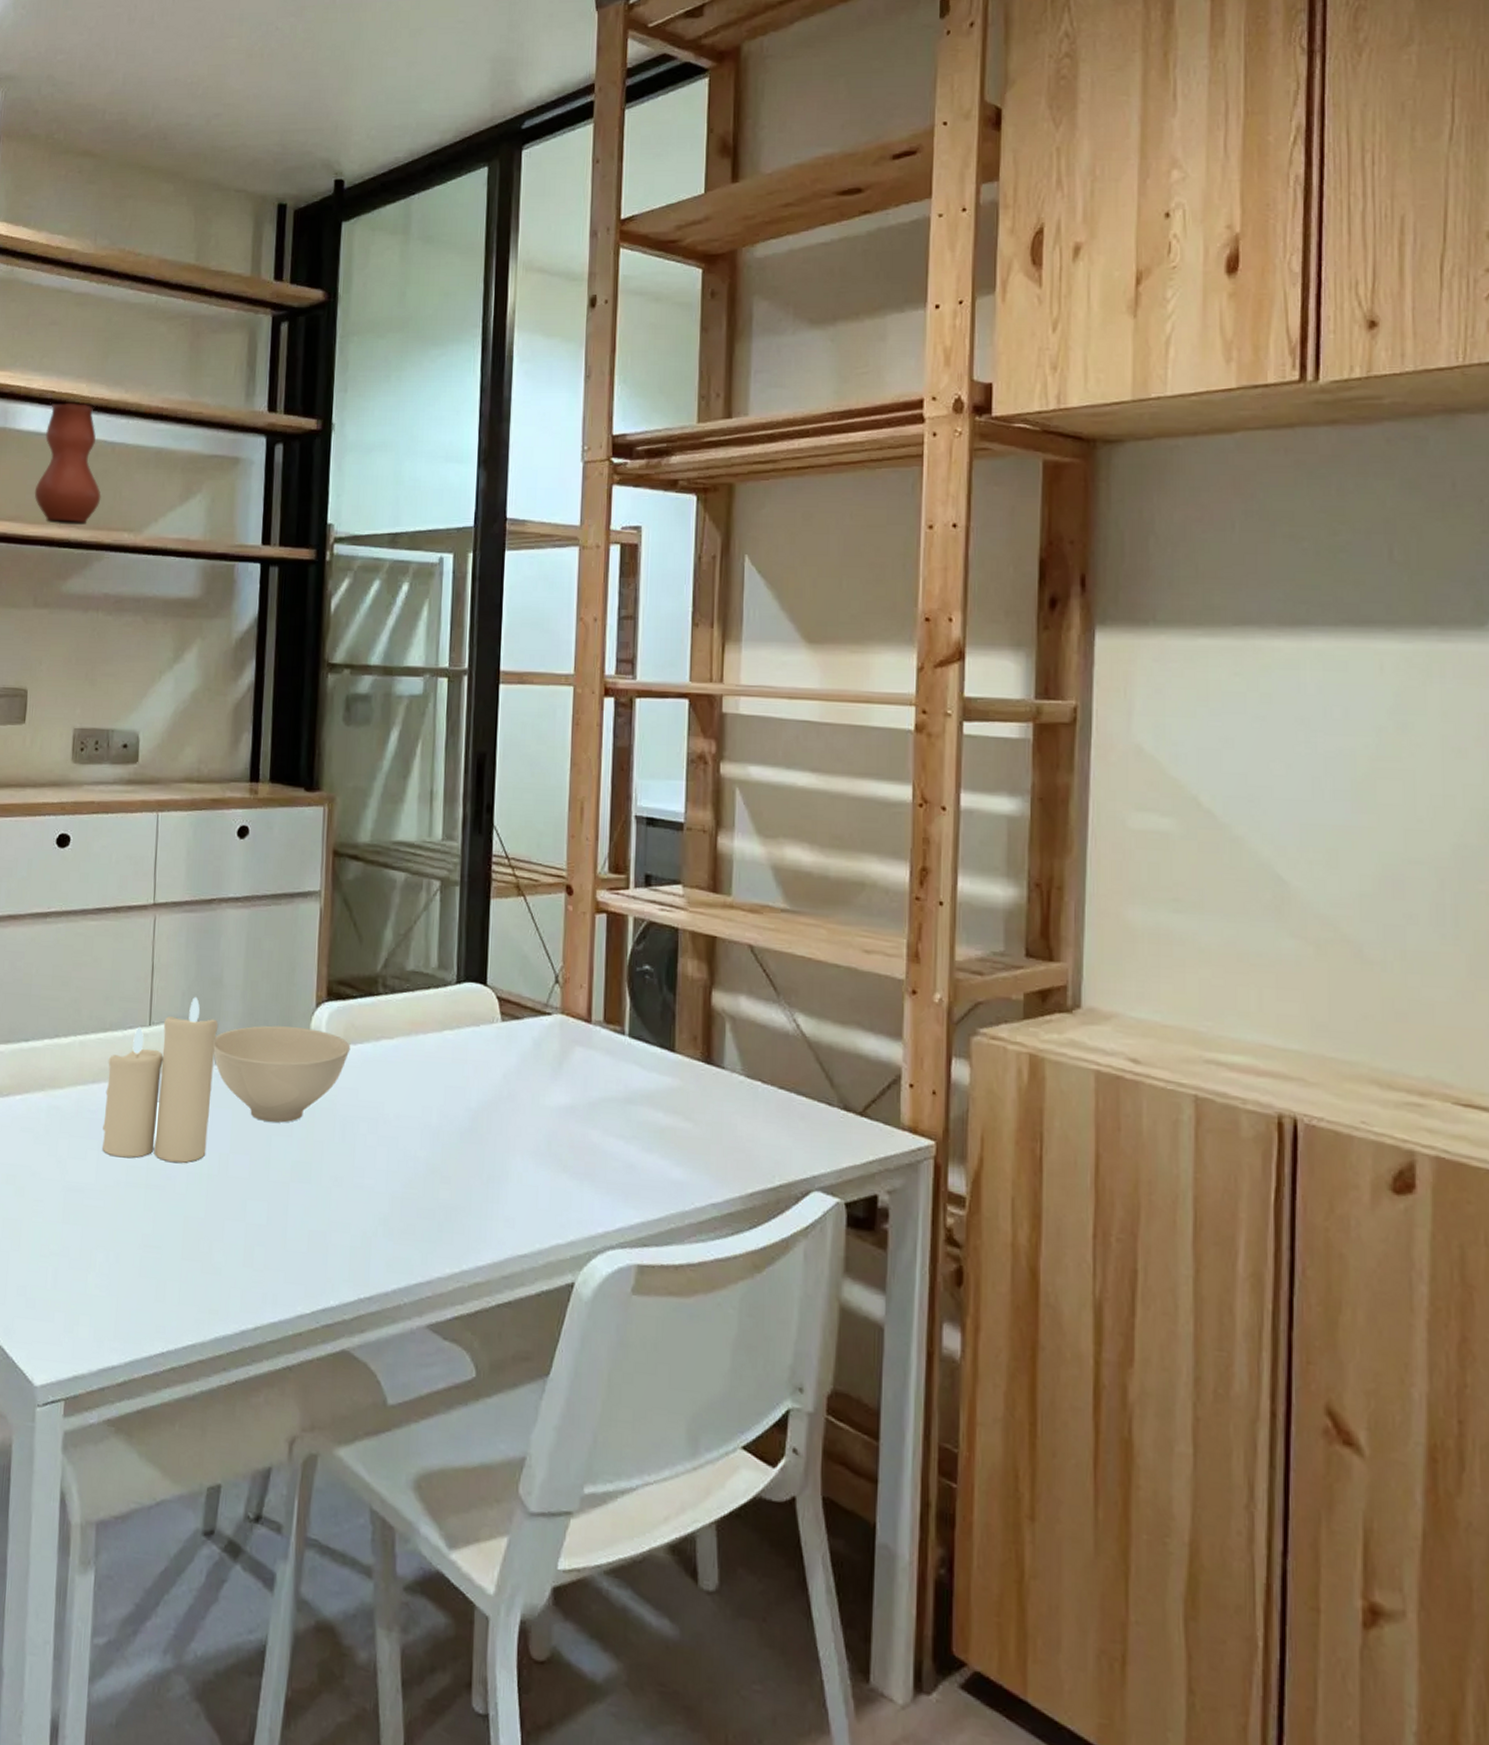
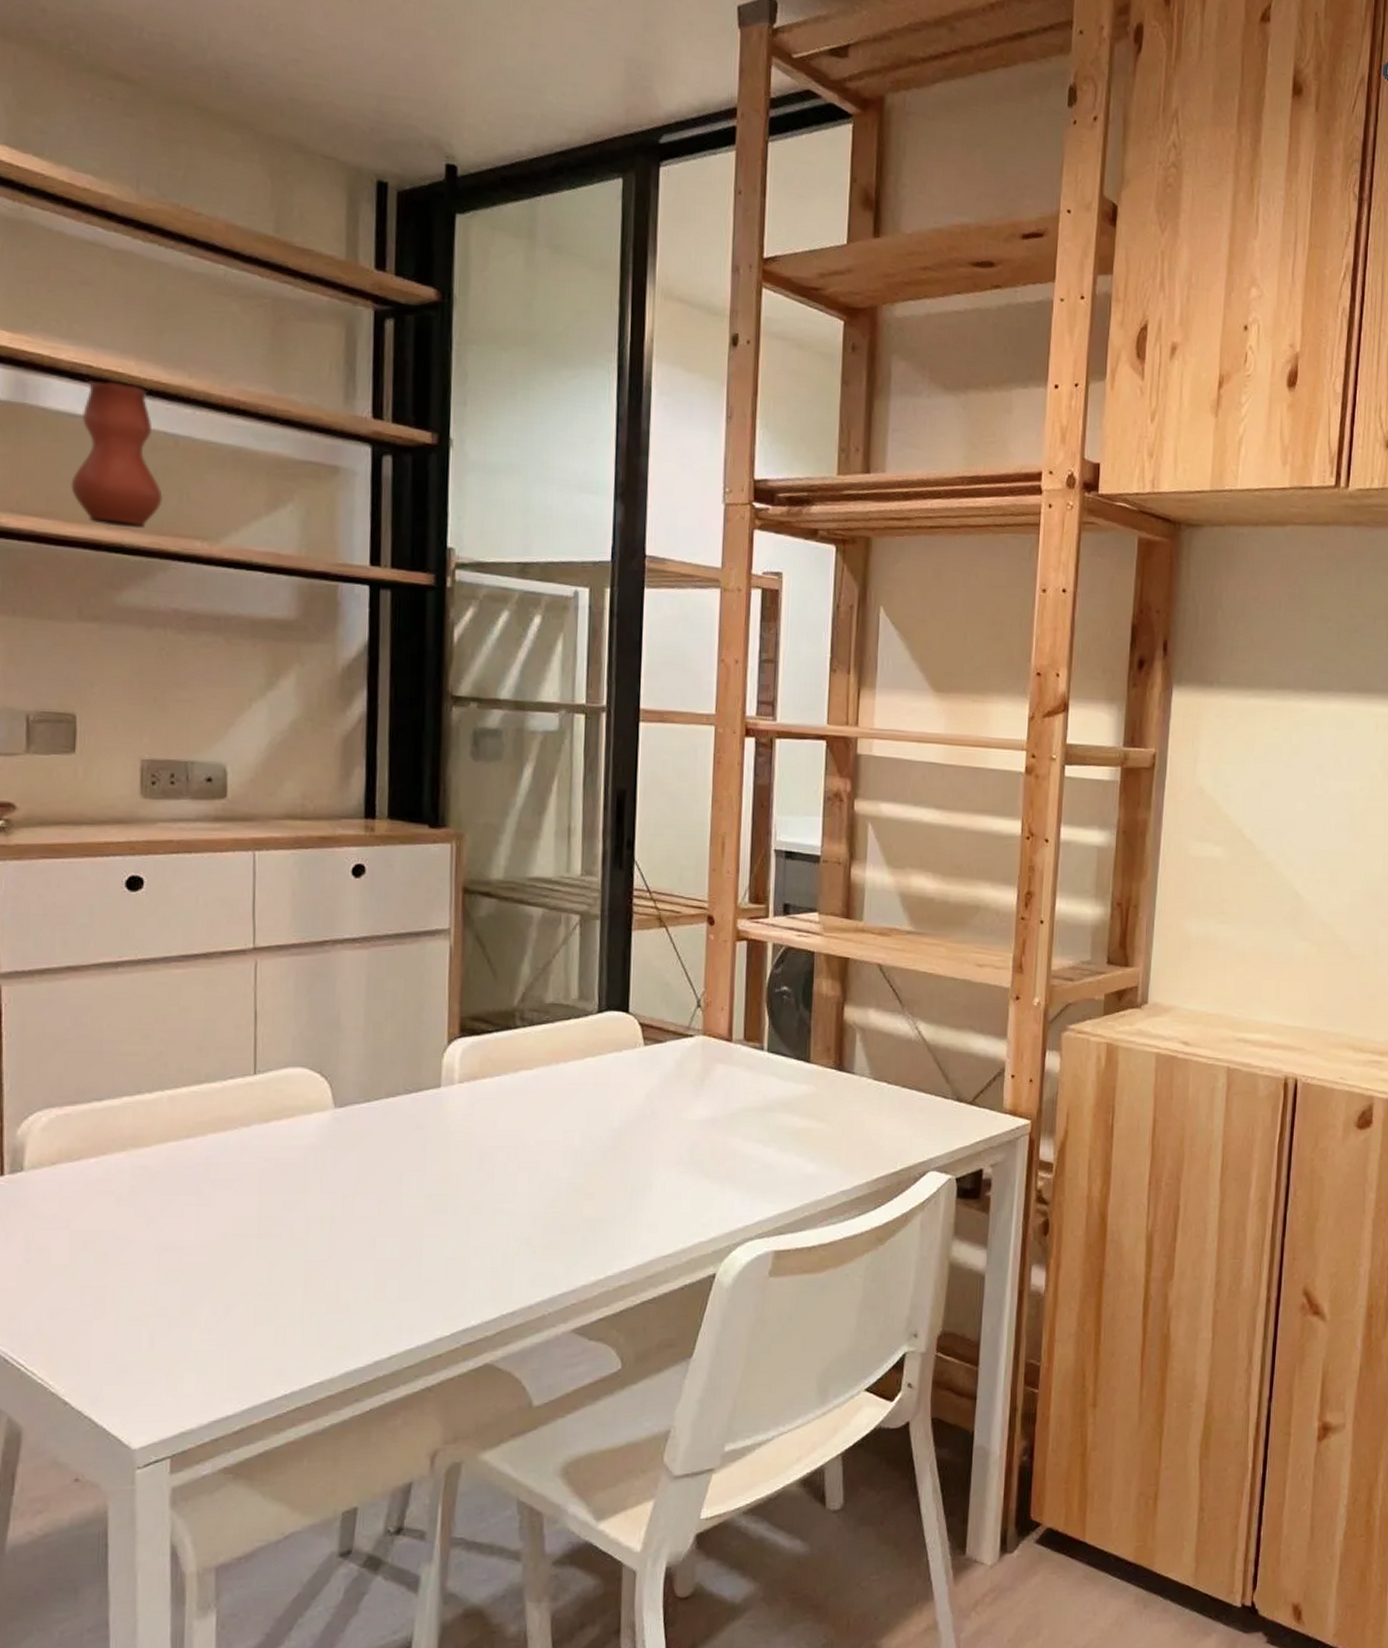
candle: present [102,996,219,1164] -> none [202,1041,337,1210]
bowl: present [213,1025,351,1123] -> none [332,1065,487,1159]

